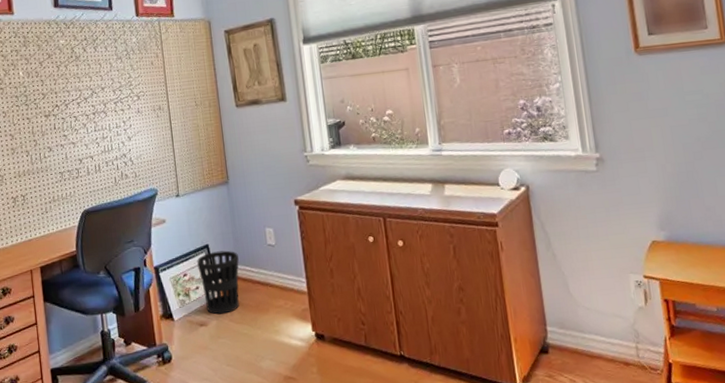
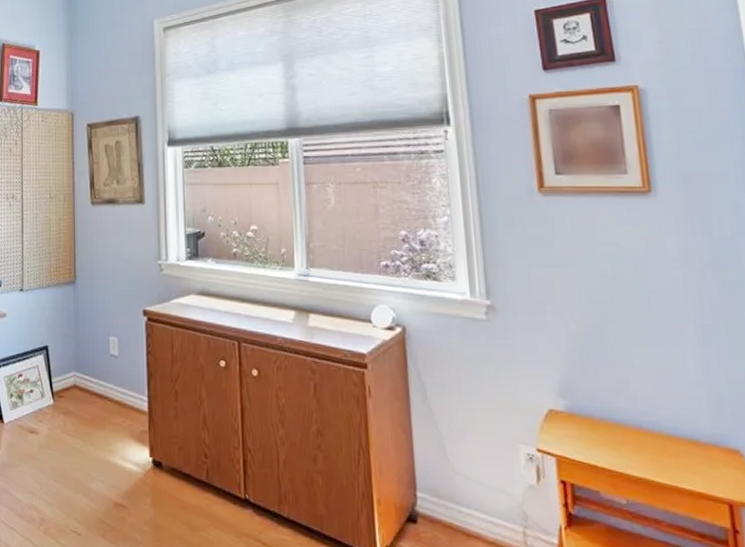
wastebasket: present [197,250,239,315] -> none [34,354,78,424]

